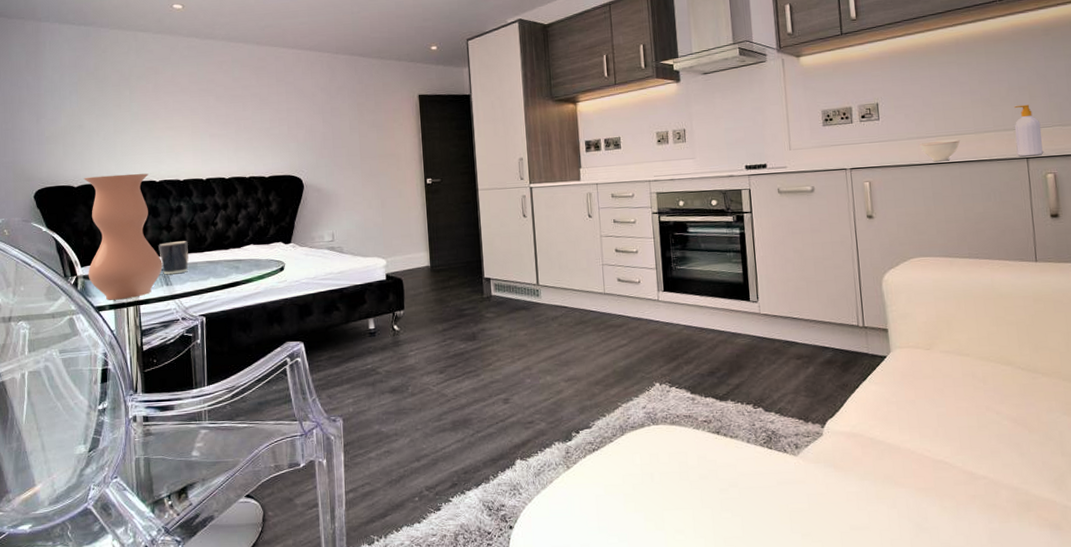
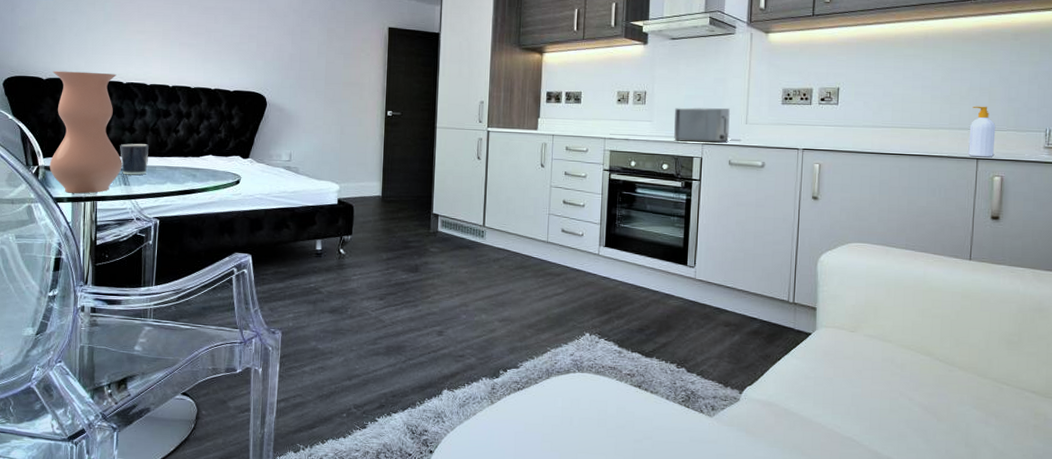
toaster: none [715,136,775,175] -> present [674,107,730,144]
bowl: present [920,139,961,162] -> none [874,131,915,153]

